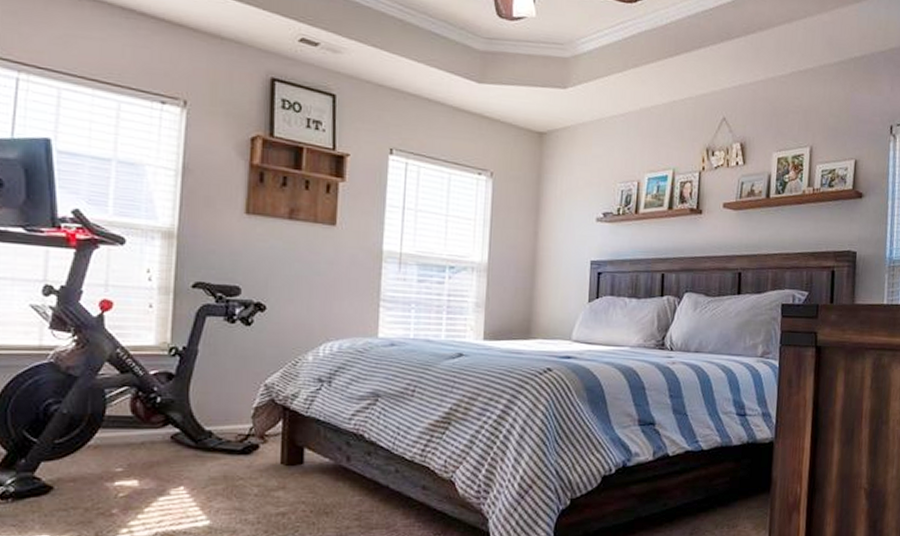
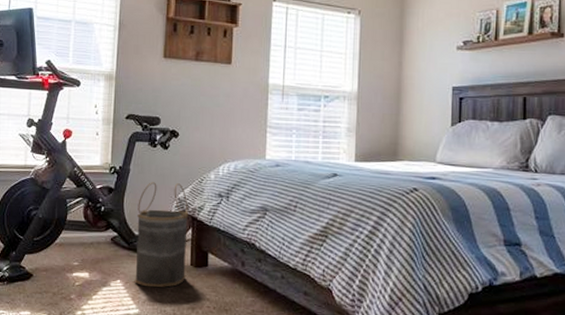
basket: none [203,365,279,493] -> present [134,182,189,288]

